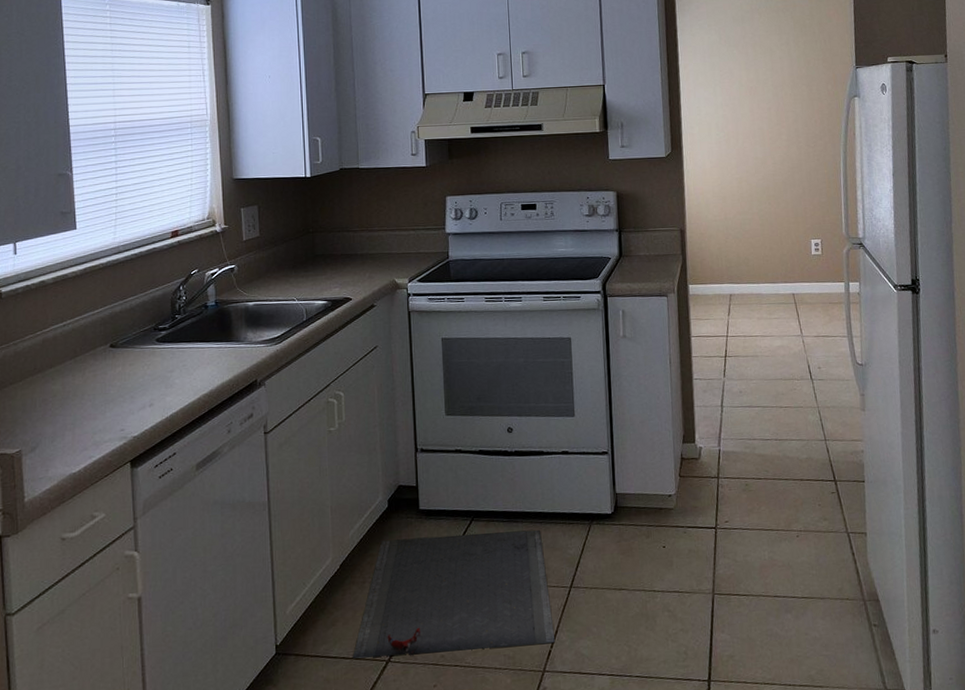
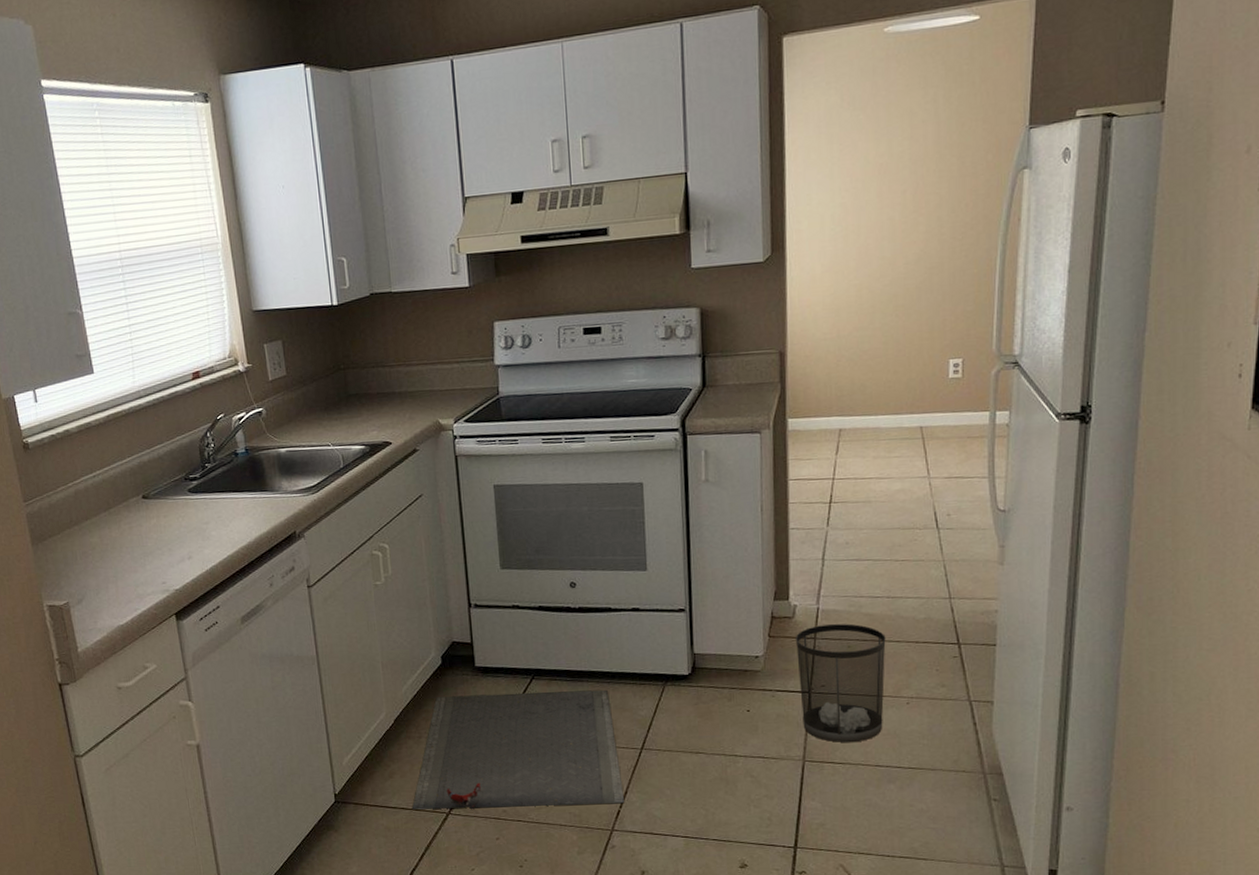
waste bin: none [701,464,779,576] -> present [795,623,886,743]

